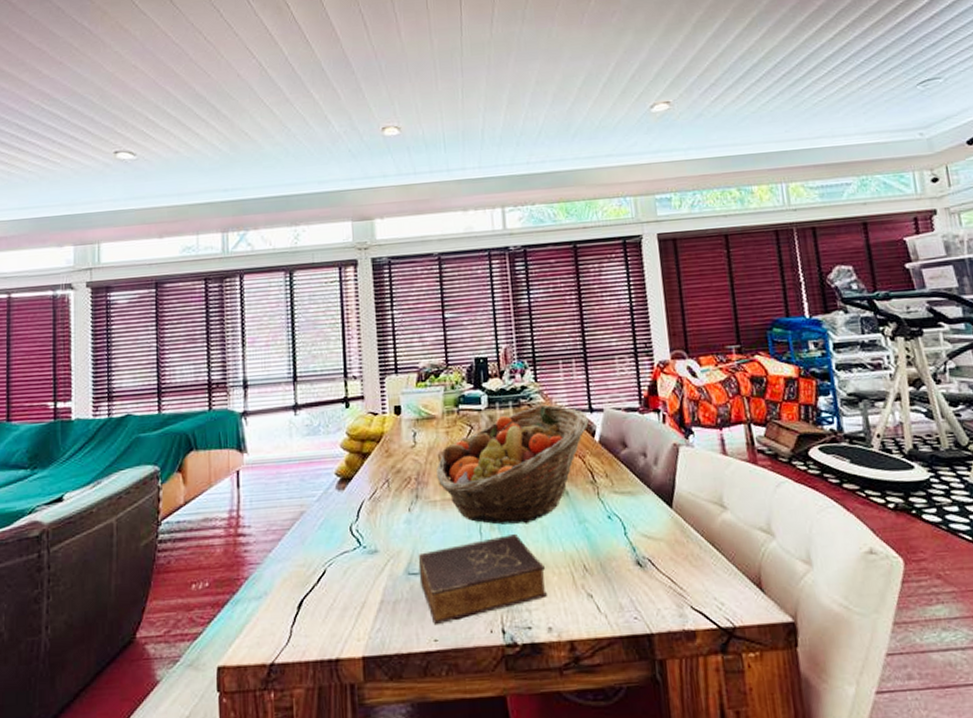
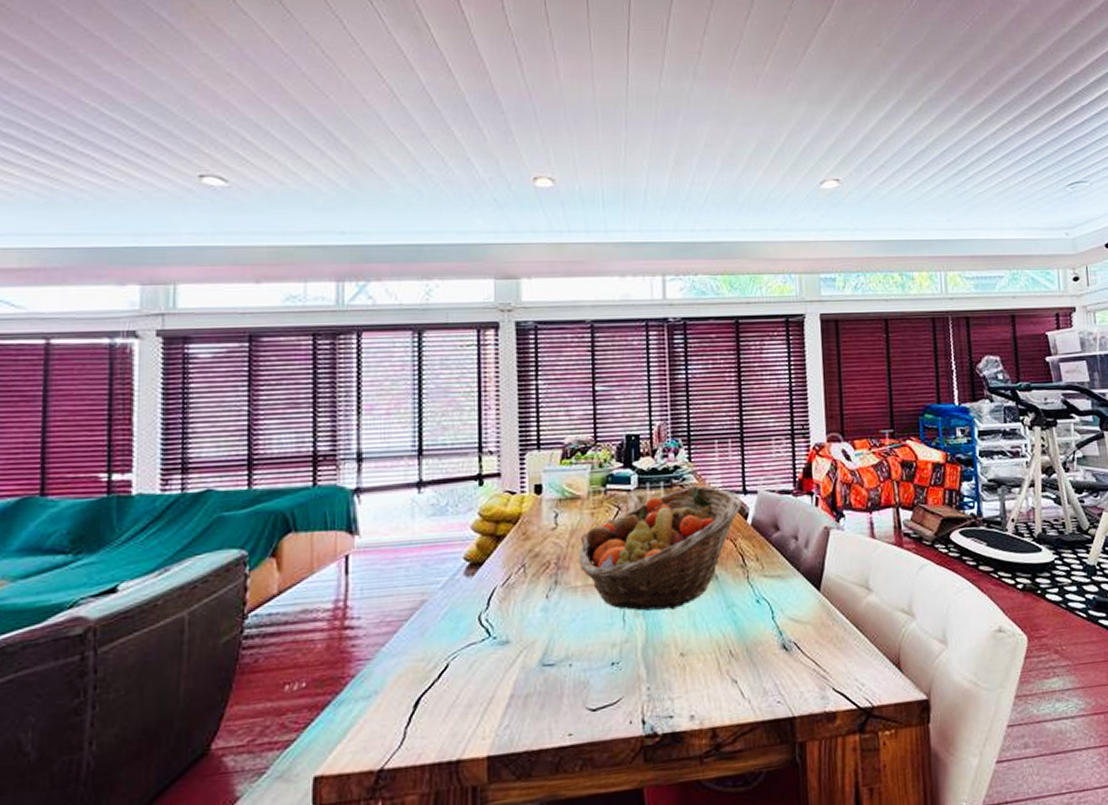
book: present [418,534,547,626] -> none [554,621,691,719]

